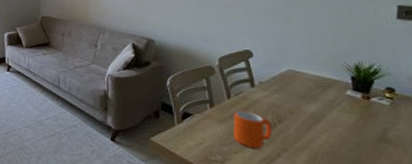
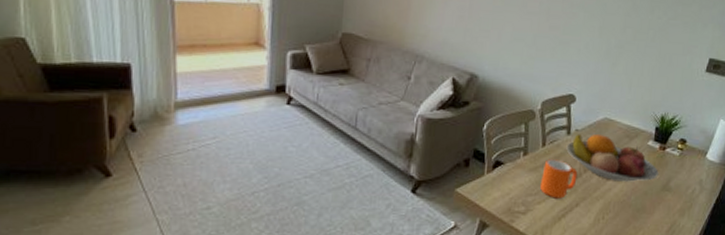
fruit bowl: none [253,86,369,133] -> present [566,134,659,182]

